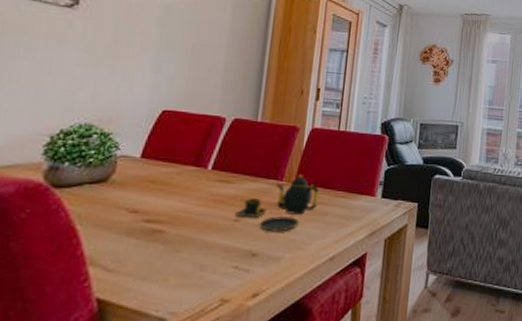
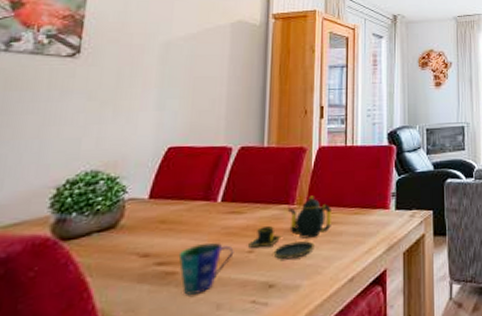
cup: none [166,206,221,253] -> present [178,242,234,295]

